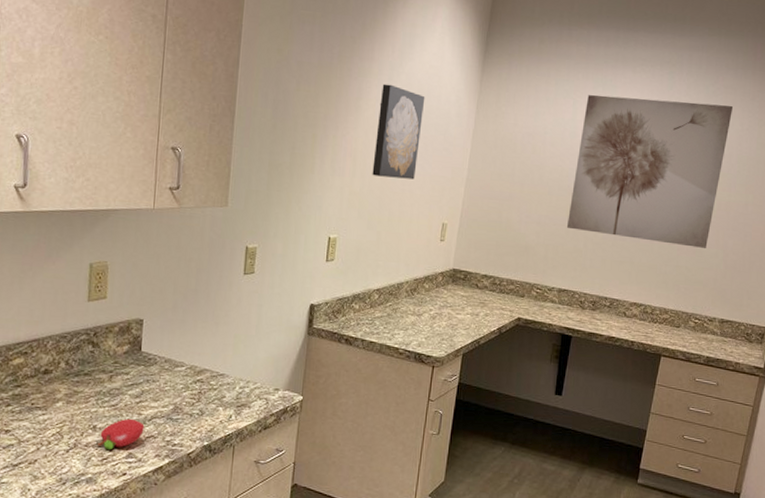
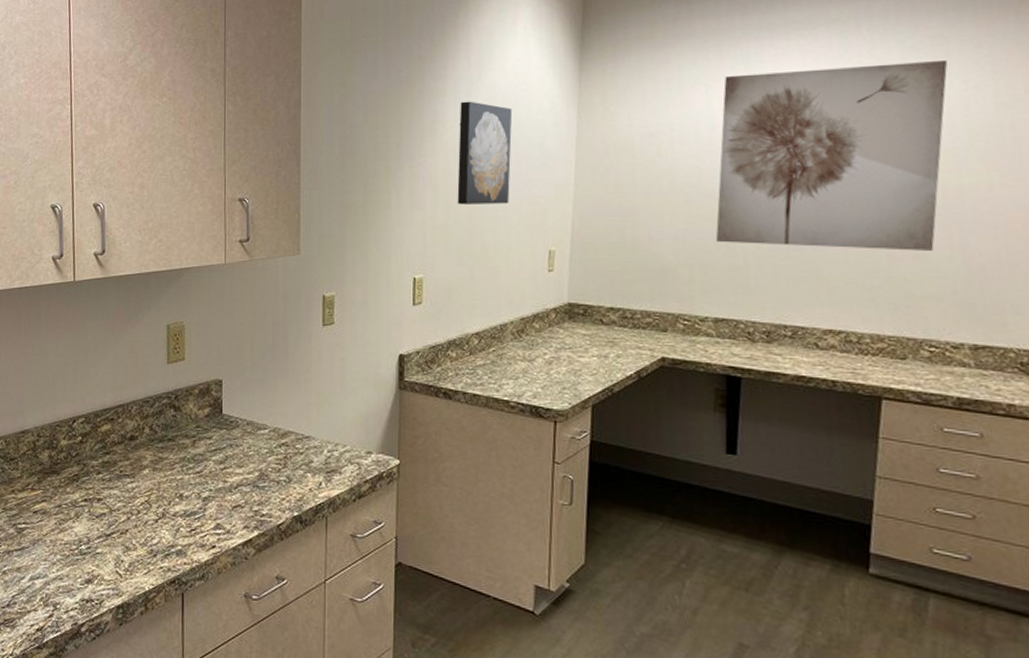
fruit: present [96,418,145,450] -> none [184,486,231,520]

